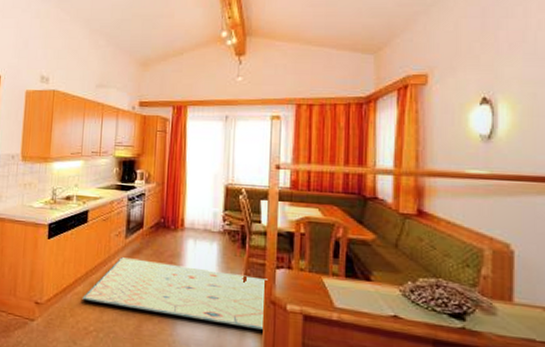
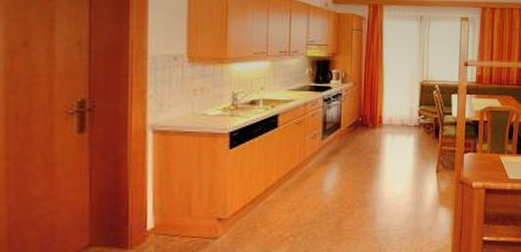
rug: present [82,257,268,332] -> none [275,159,457,208]

